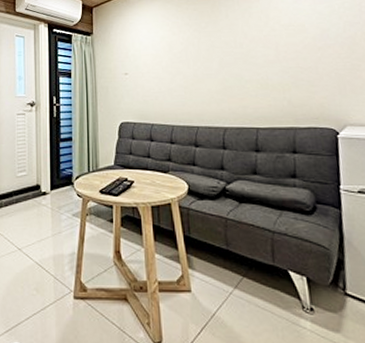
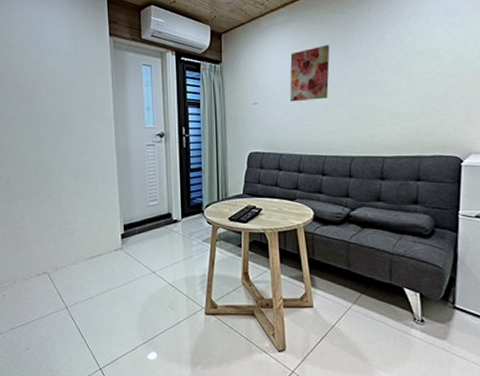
wall art: none [159,18,198,73] -> present [290,45,330,102]

